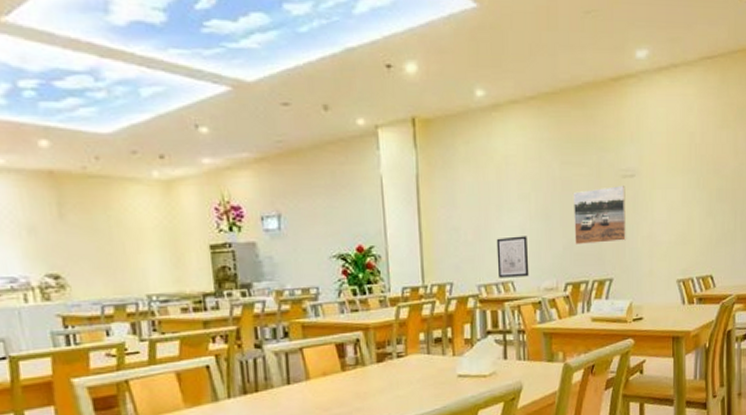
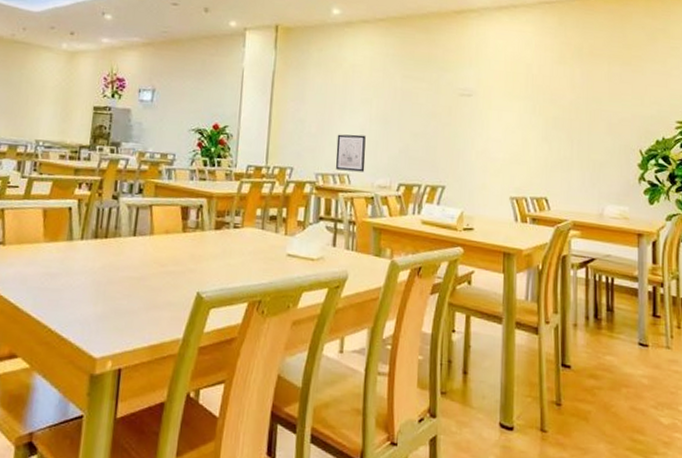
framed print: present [572,186,627,245] -> none [410,102,462,153]

